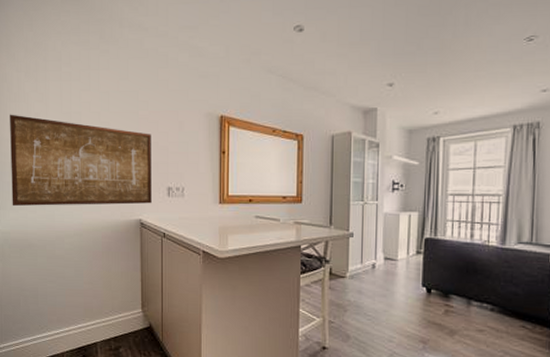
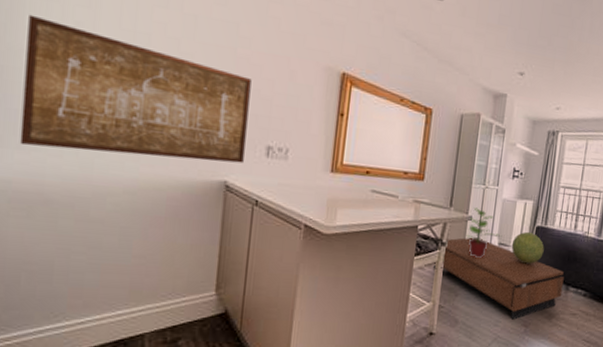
coffee table: none [319,253,464,336] -> present [432,237,564,320]
potted plant: none [349,224,388,273] -> present [466,207,502,258]
decorative sphere: none [398,245,437,278] -> present [511,232,544,264]

